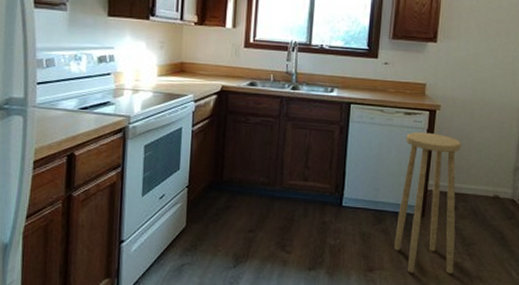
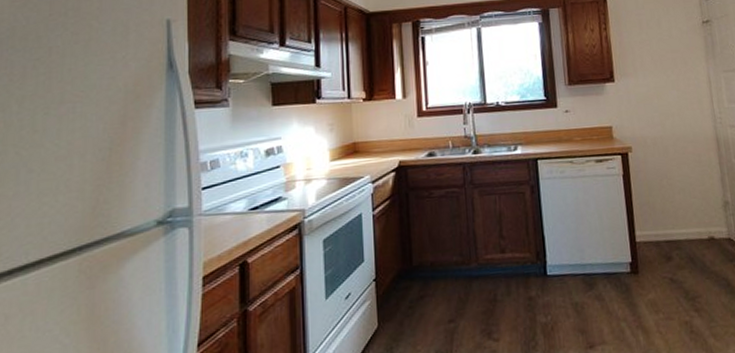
stool: present [393,132,462,274] -> none [602,178,684,343]

